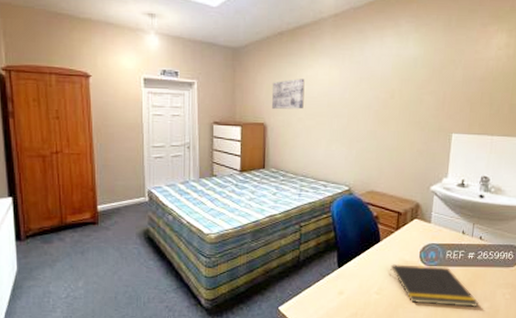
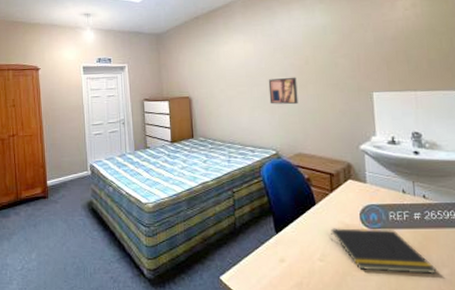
wall art: present [271,79,305,110] -> none [193,54,224,84]
wall art: none [349,110,380,141] -> present [268,77,298,105]

